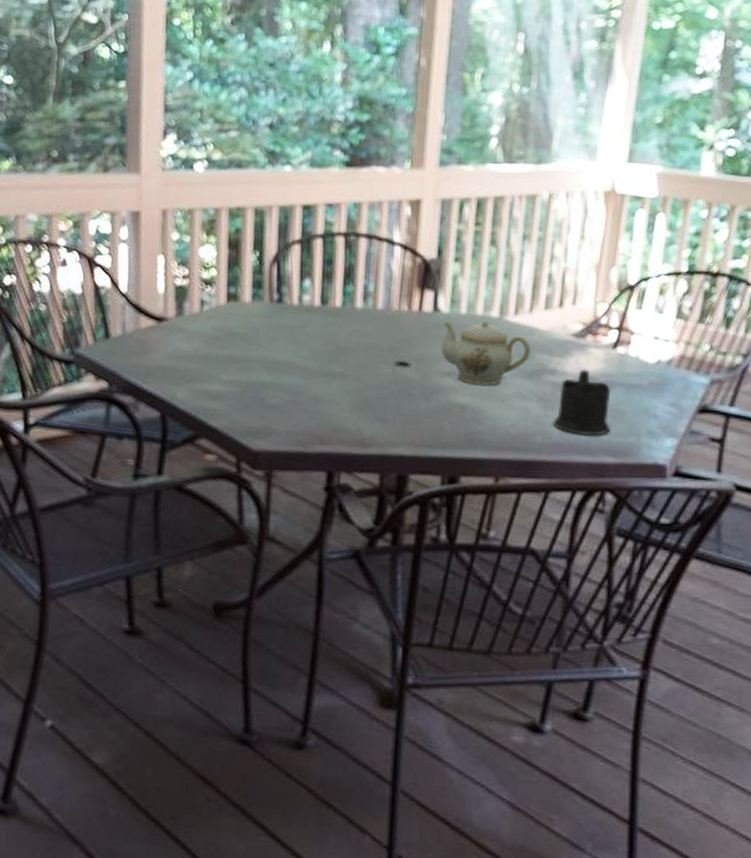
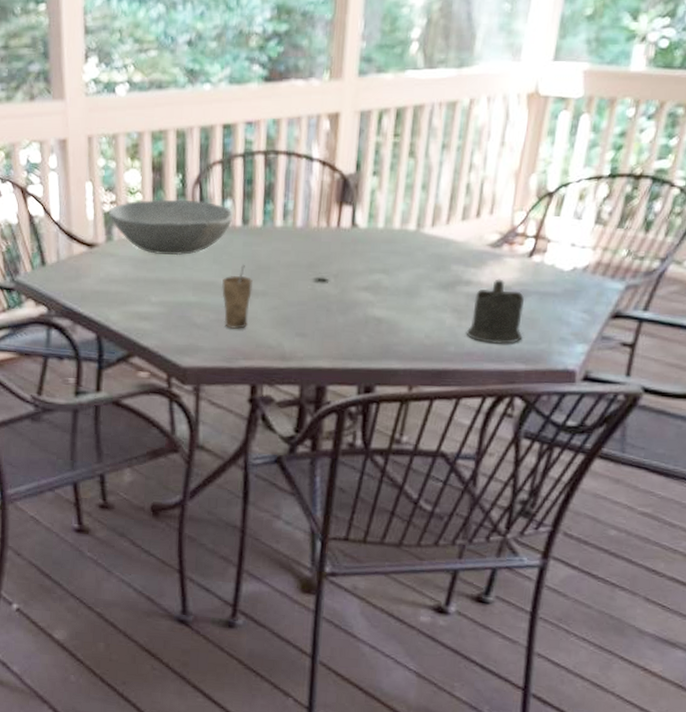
bowl: none [179,275,312,334] -> present [107,199,234,256]
cup: none [298,345,331,412] -> present [222,264,253,329]
teapot: present [441,320,532,386] -> none [358,233,448,298]

